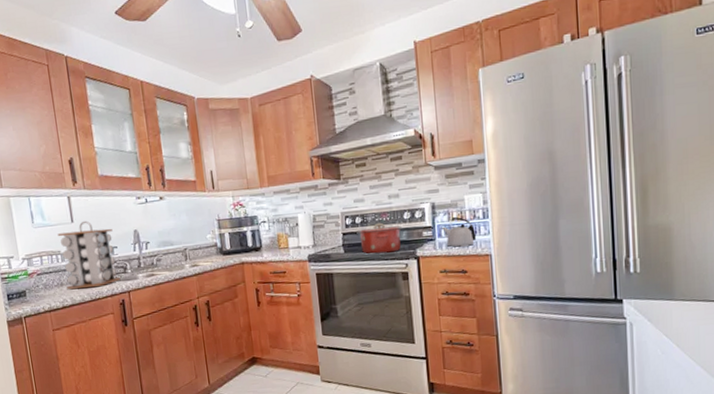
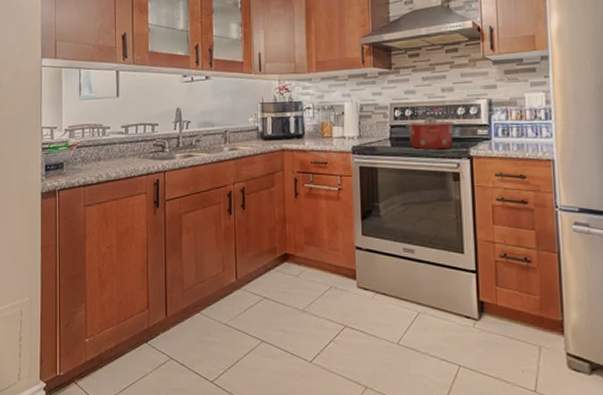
spice rack: present [57,220,121,290] -> none [102,95,158,165]
kettle: present [442,216,476,248] -> none [499,115,537,150]

